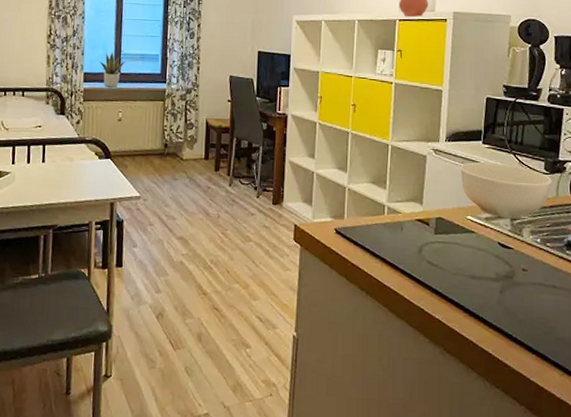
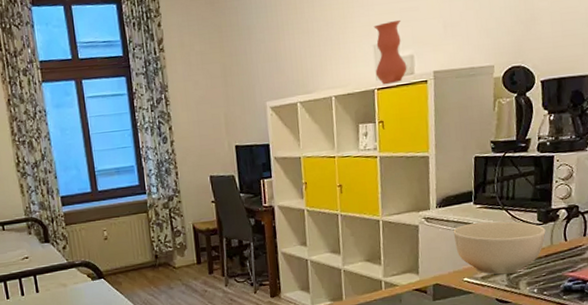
potted plant: present [99,51,126,87] -> none [74,169,102,207]

